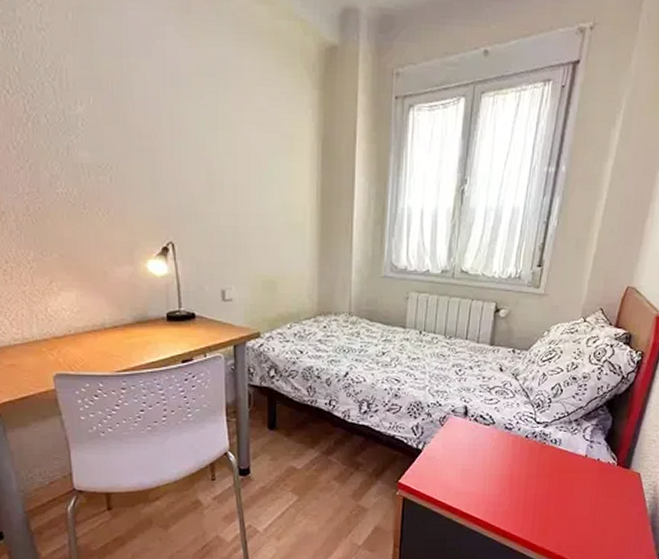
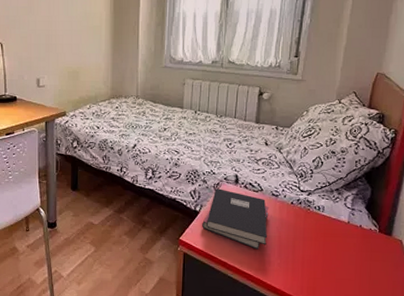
hardback book: none [425,422,501,490] -> present [202,188,269,250]

